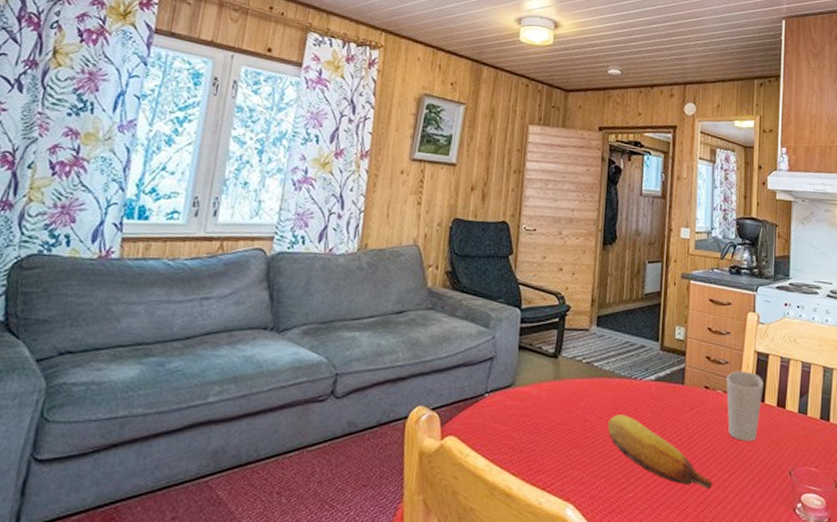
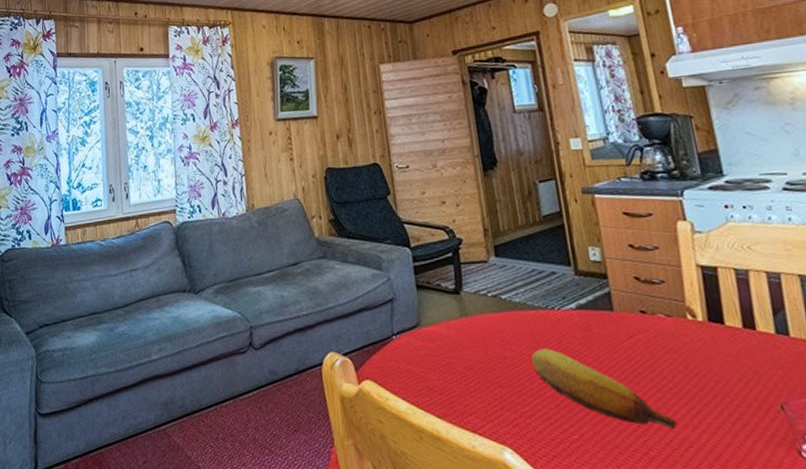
cup: present [726,371,764,441] -> none [666,289,724,371]

